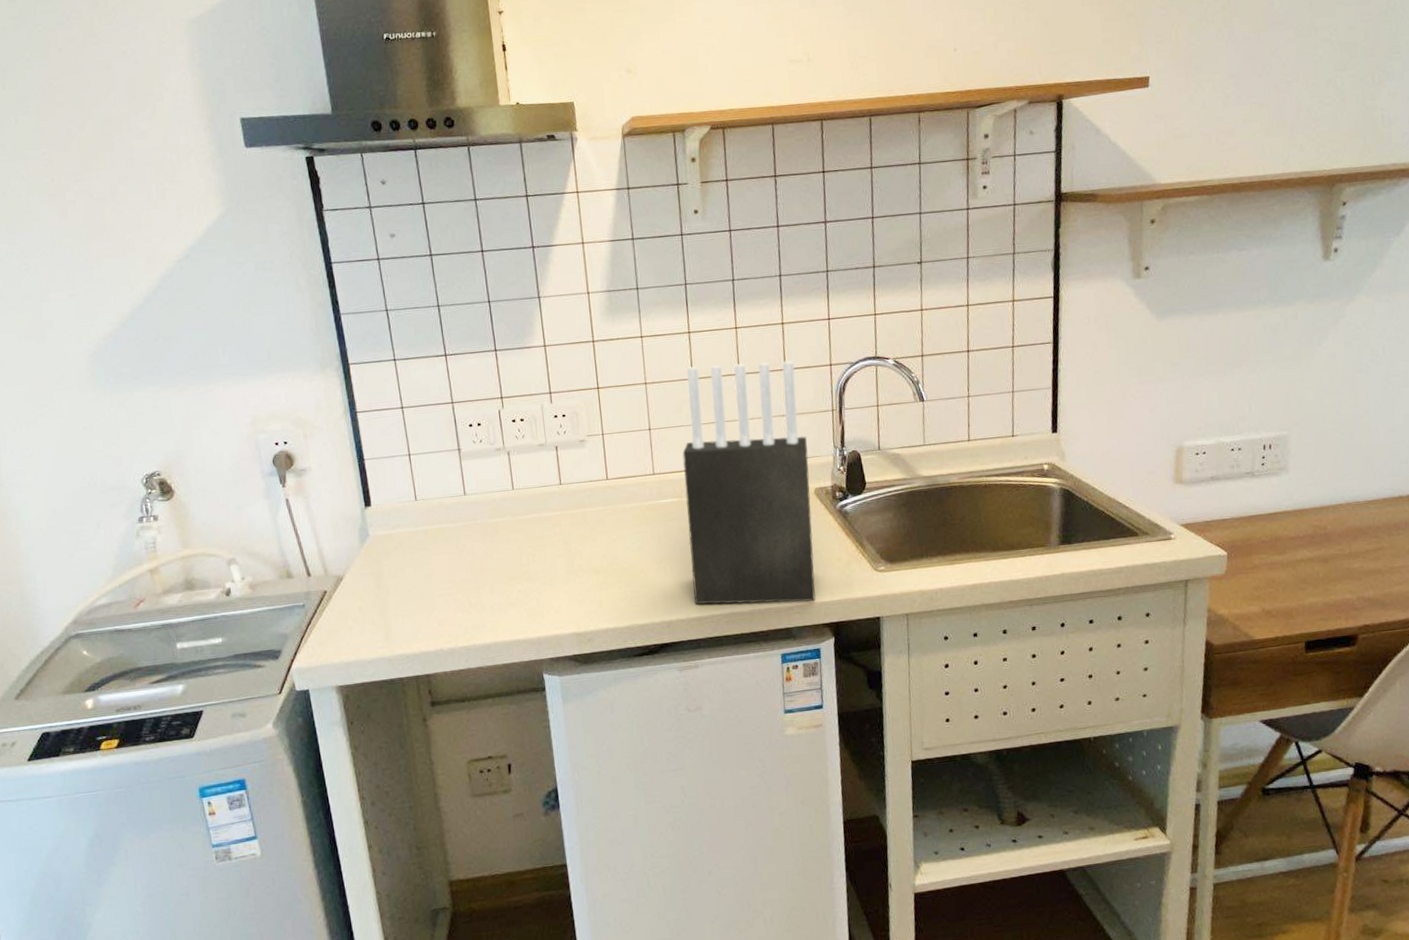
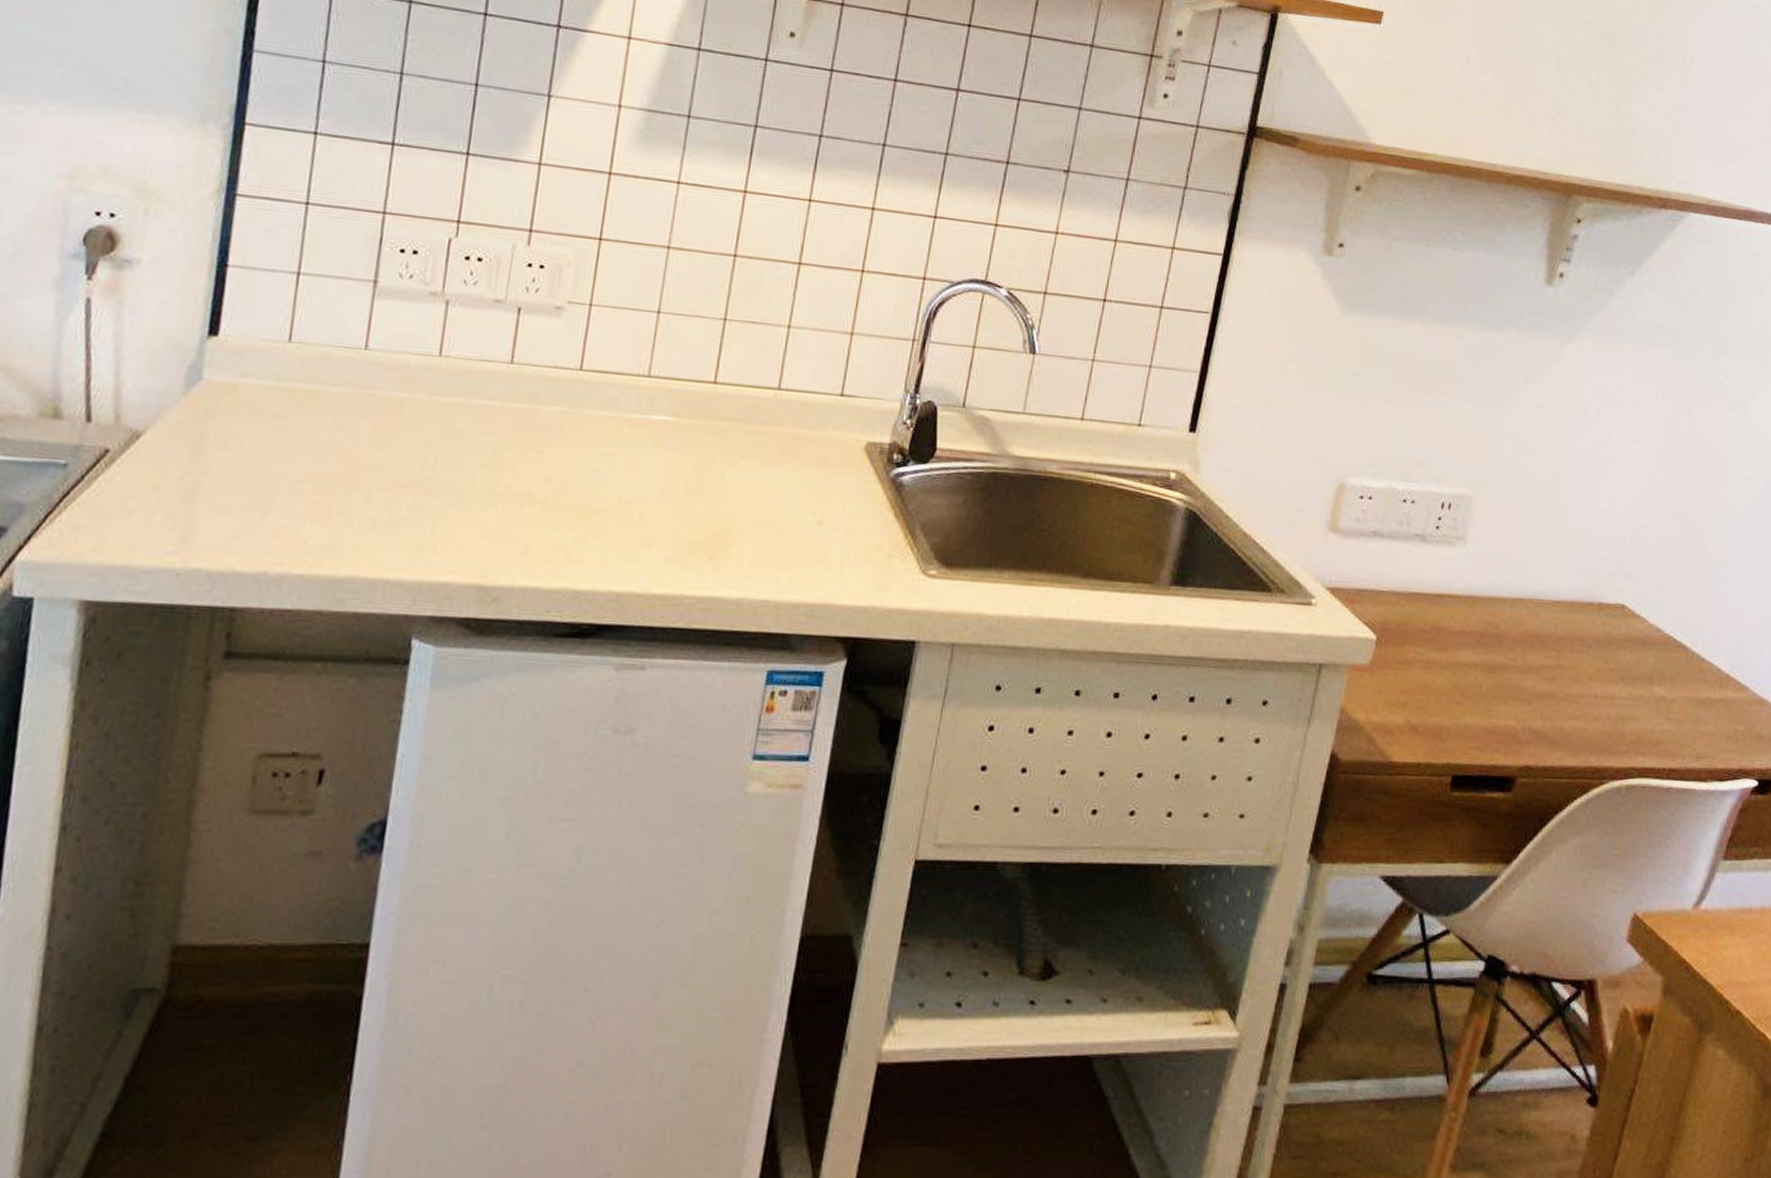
knife block: present [682,360,816,605] -> none [661,238,877,602]

